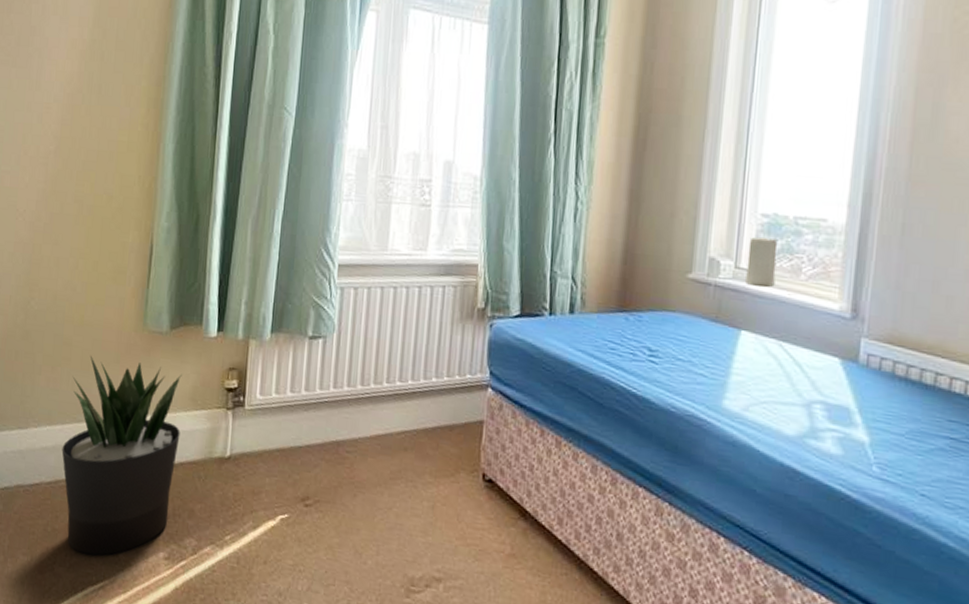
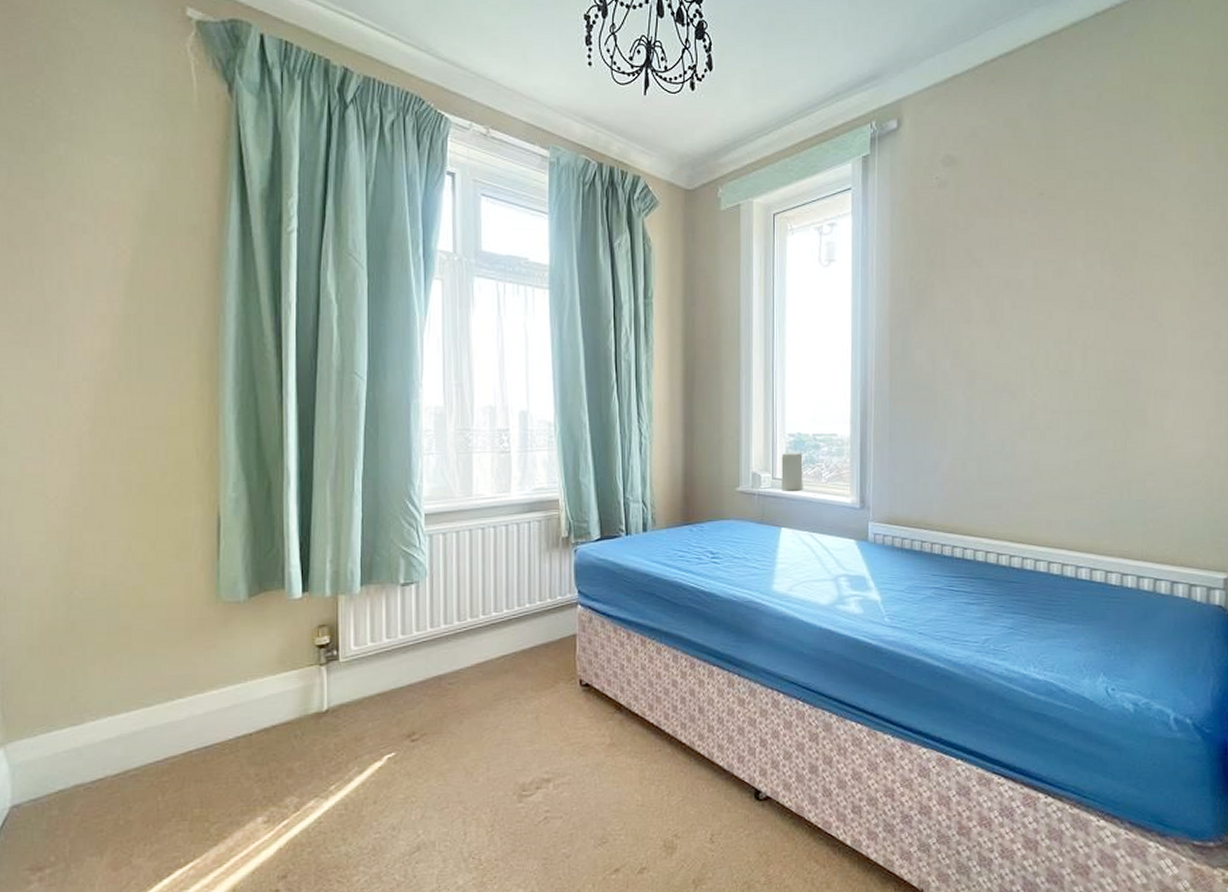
planter: present [61,356,182,555] -> none [129,635,270,839]

